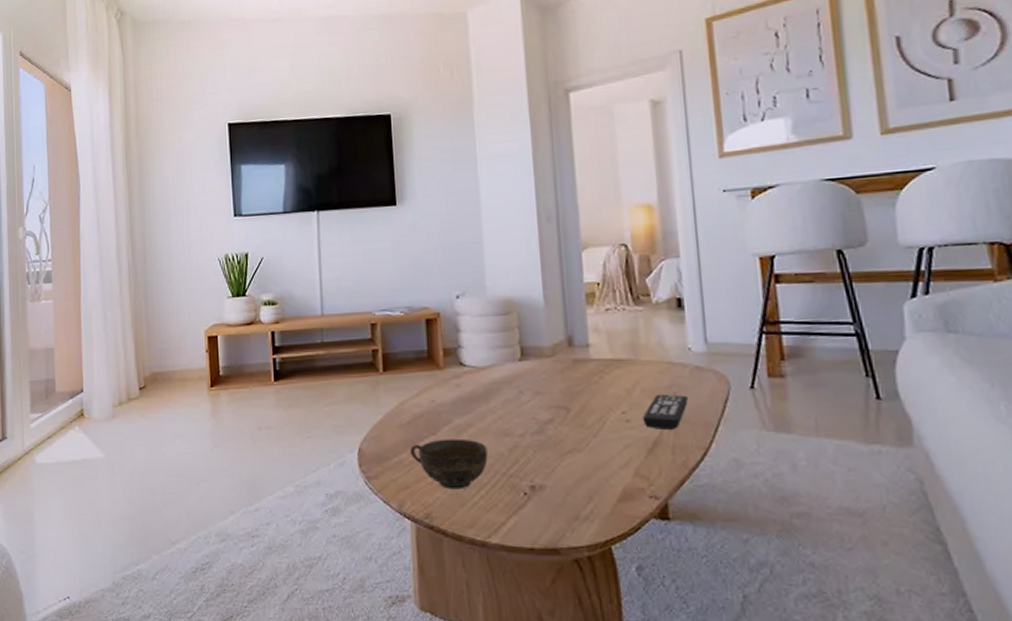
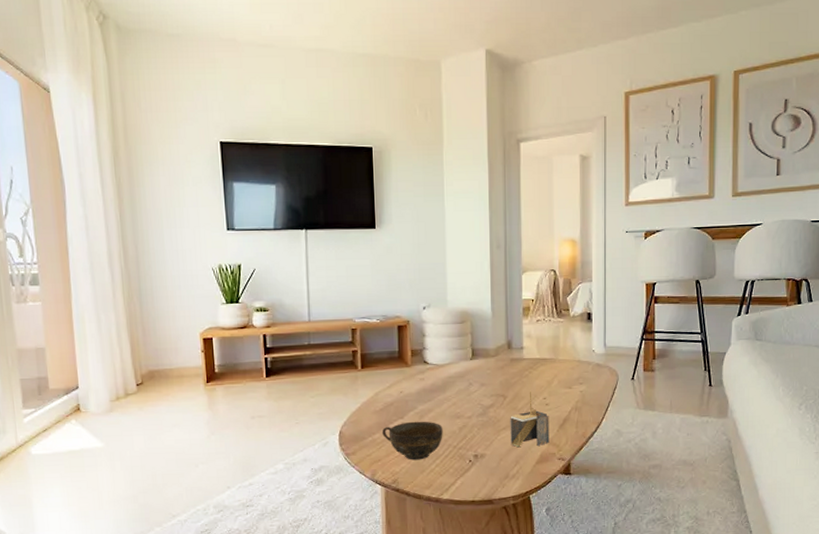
architectural model: none [577,401,635,477] -> present [510,390,550,447]
remote control: present [642,394,688,430] -> none [557,384,589,410]

